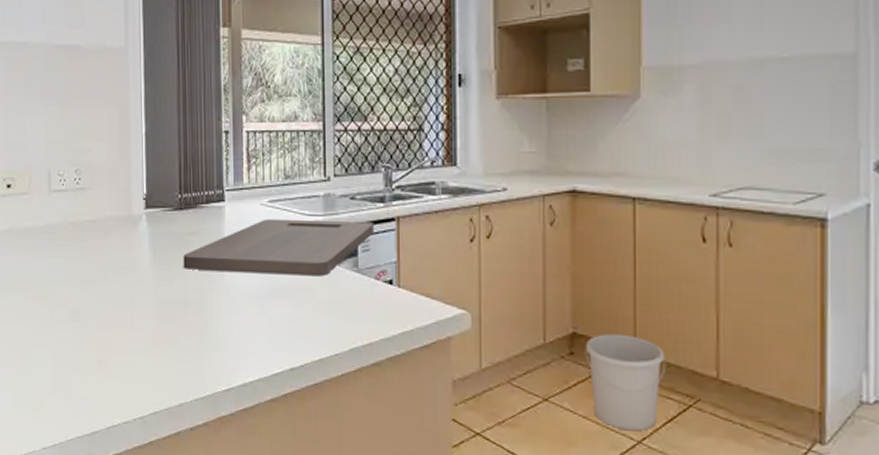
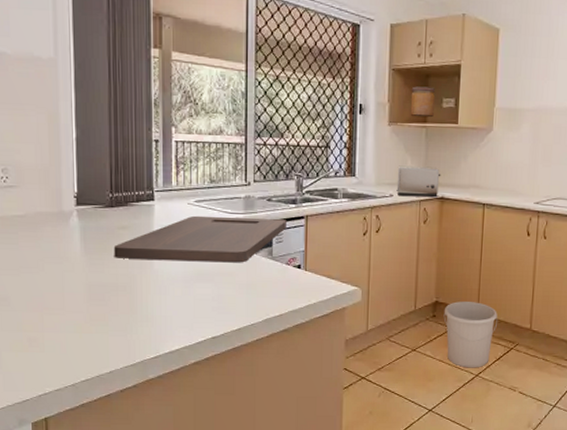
toaster: none [511,150,571,191] -> present [396,165,441,198]
jar: none [524,46,556,86] -> present [410,86,435,118]

